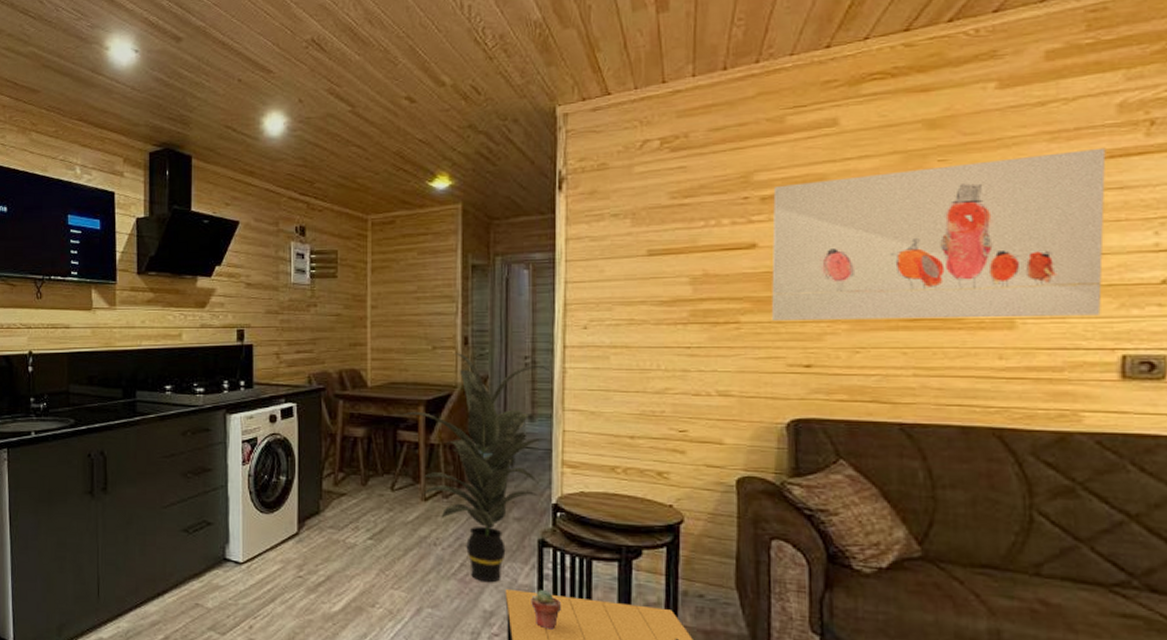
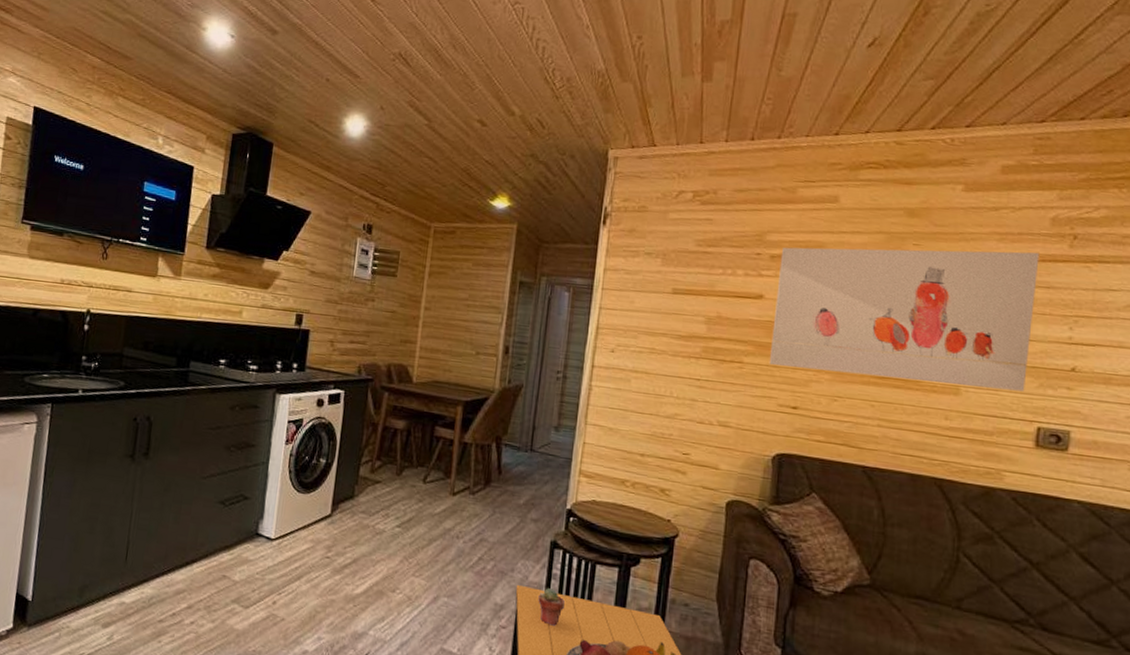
indoor plant: present [402,353,551,583] -> none [441,360,579,578]

